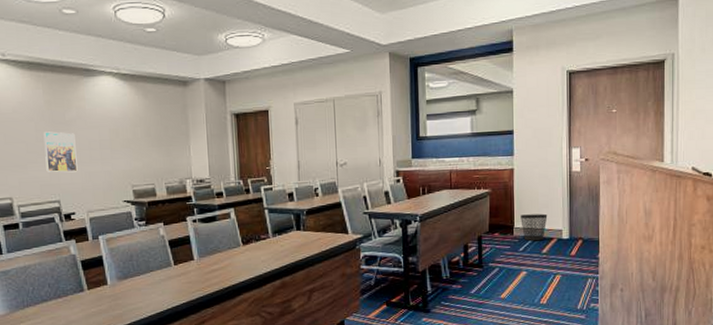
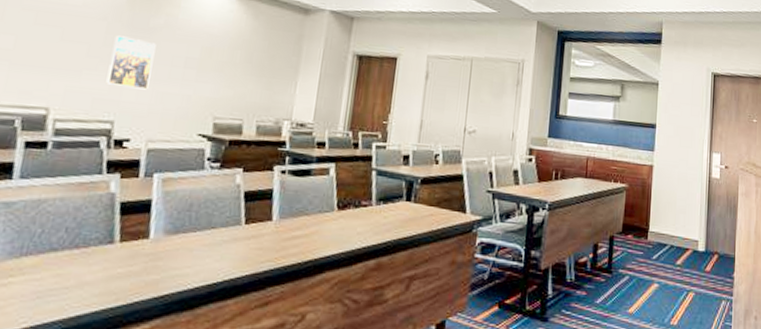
wastebasket: present [520,213,548,241] -> none [656,218,684,250]

